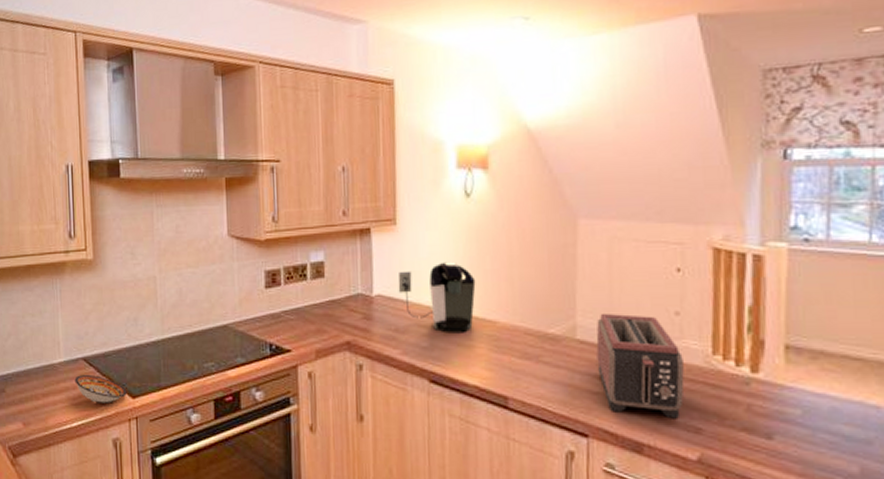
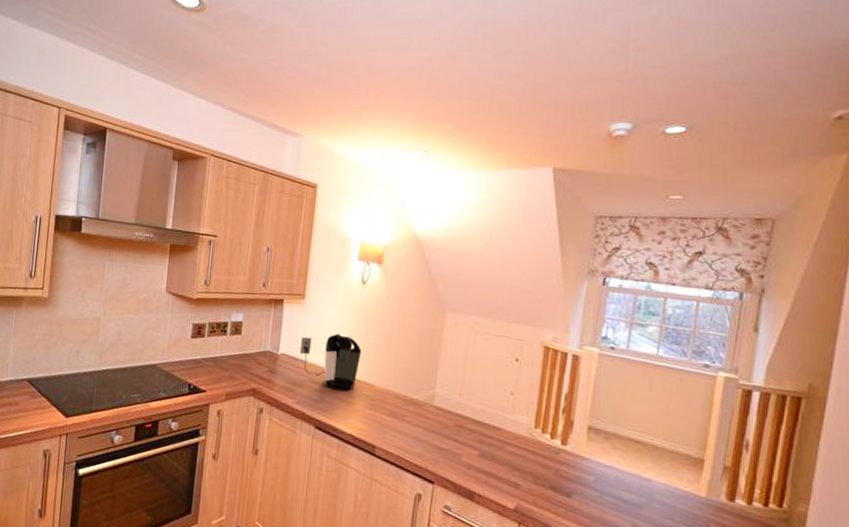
bowl: present [74,375,127,403] -> none [17,393,62,420]
toaster: present [596,313,685,419] -> none [447,387,513,476]

